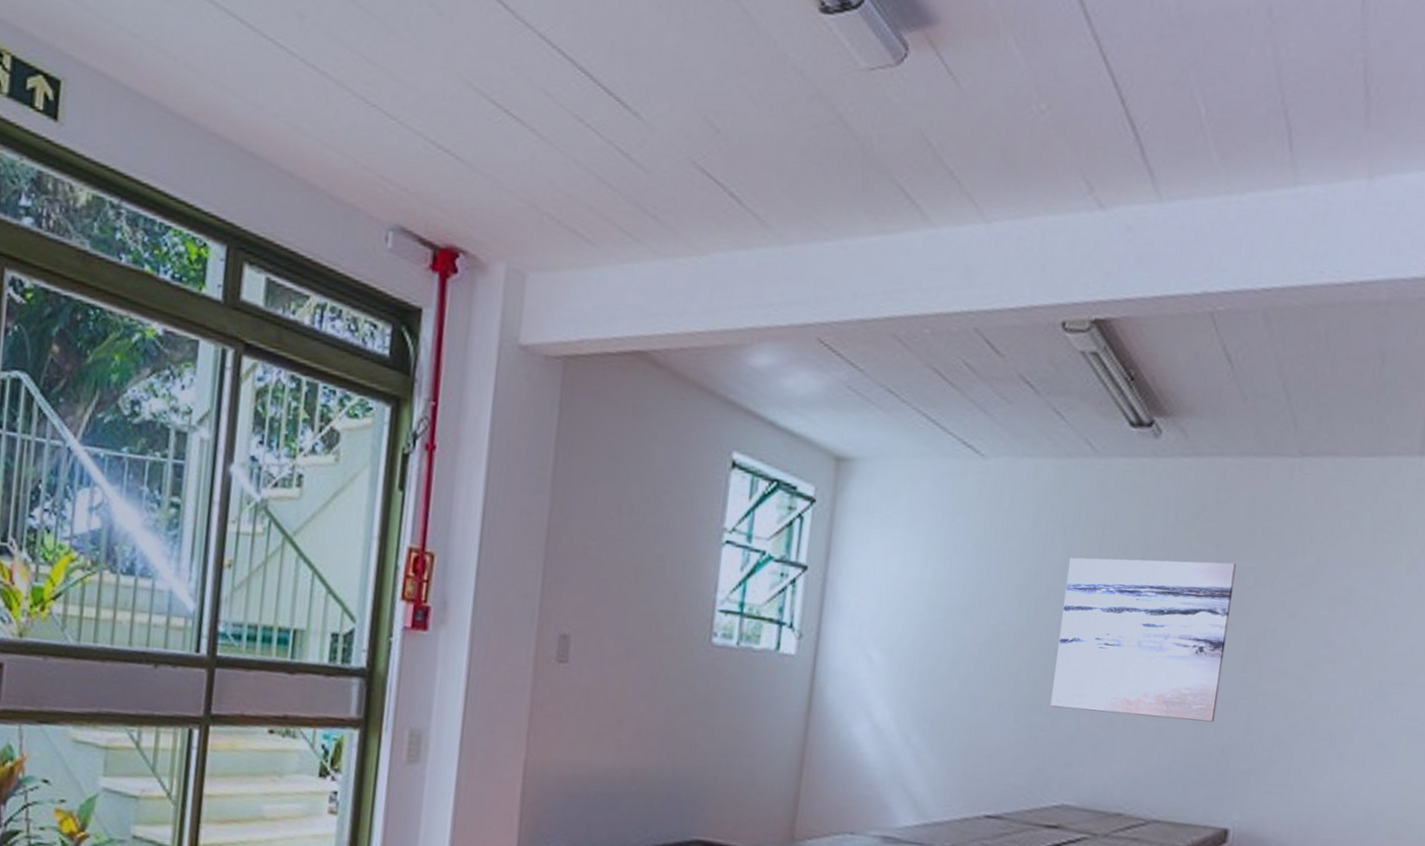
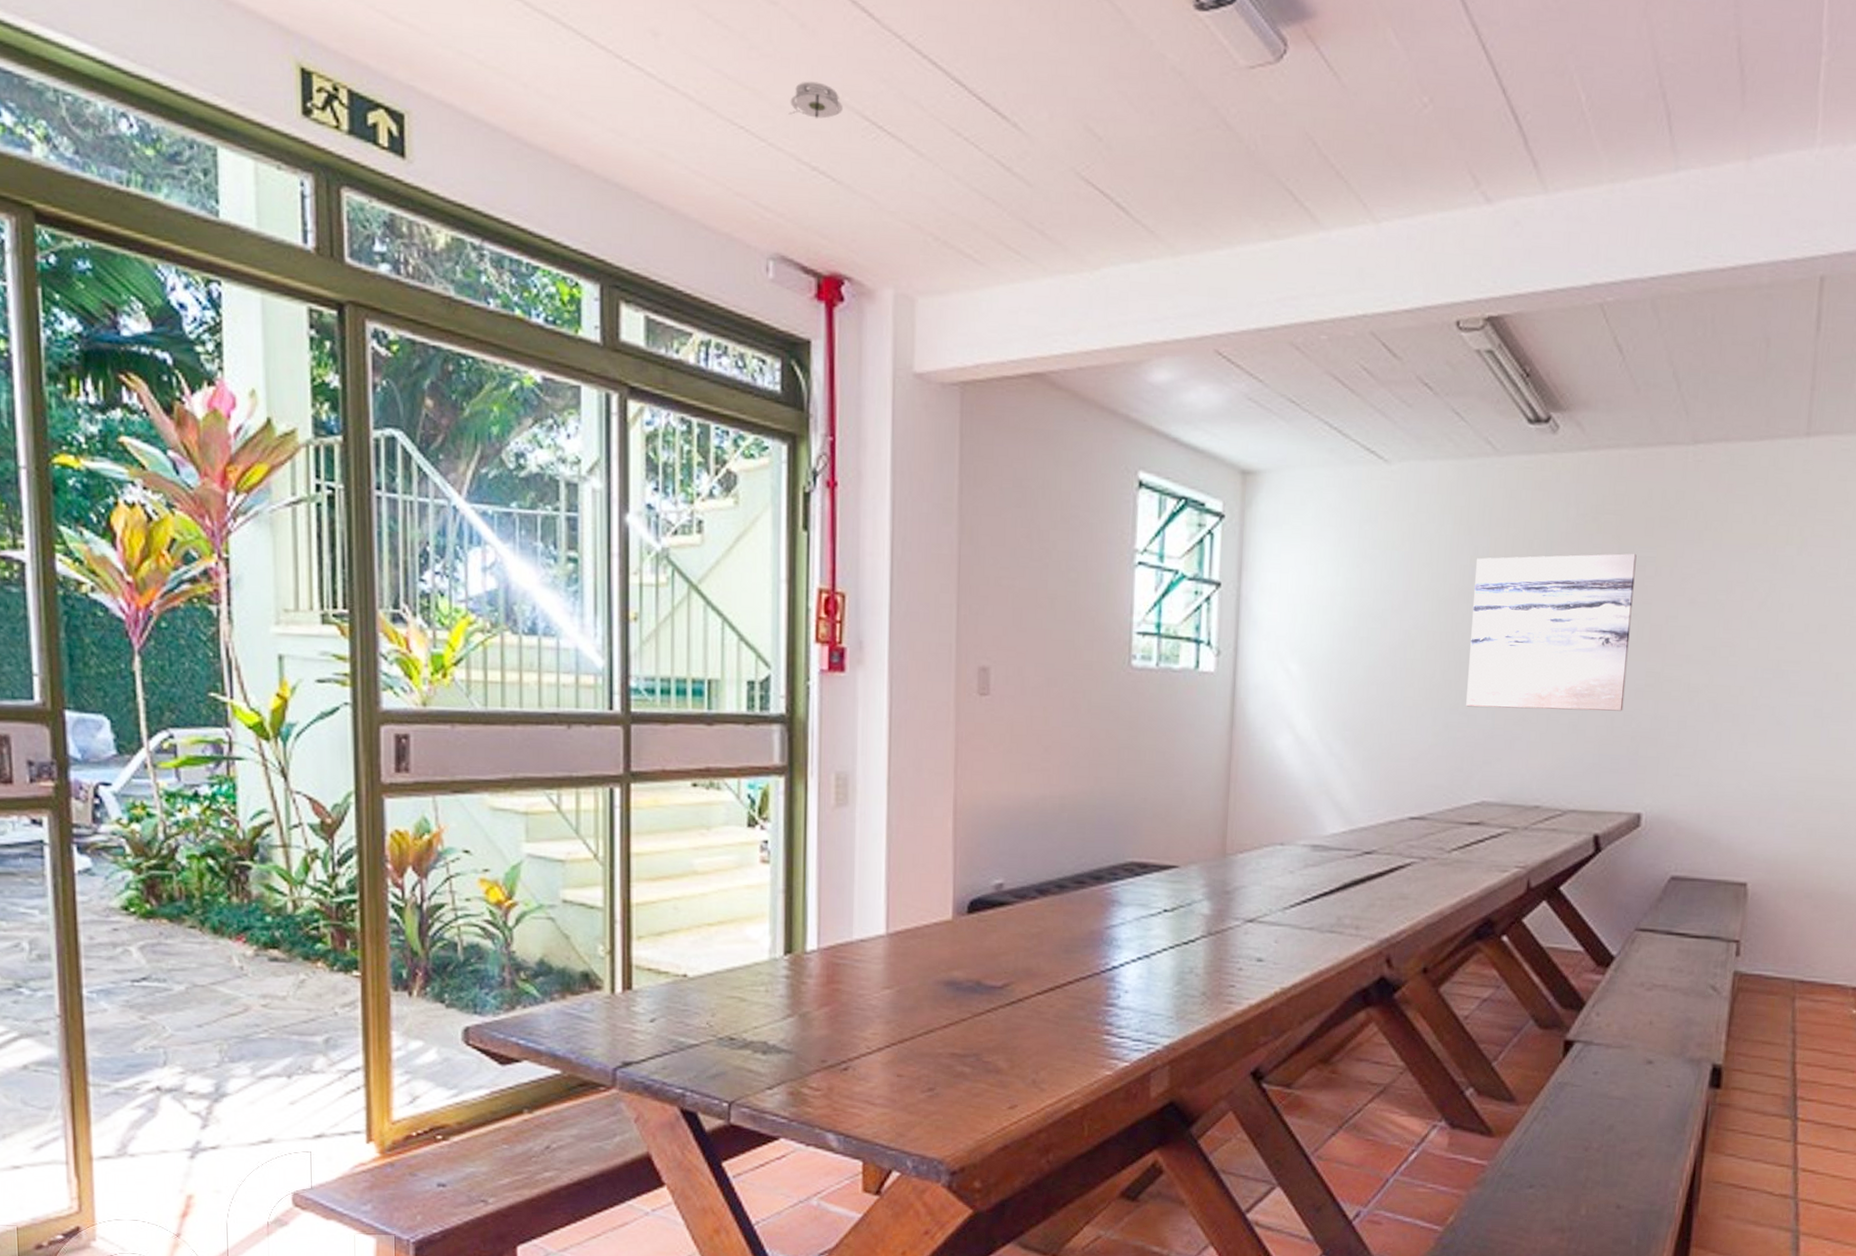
smoke detector: none [420,65,472,101] -> present [788,81,843,119]

